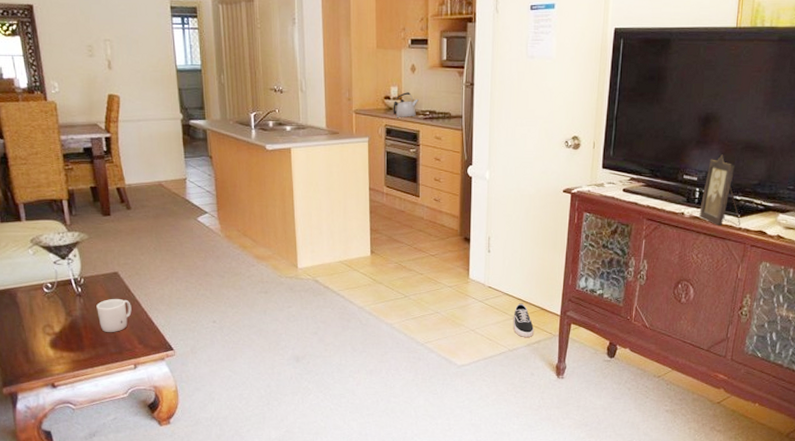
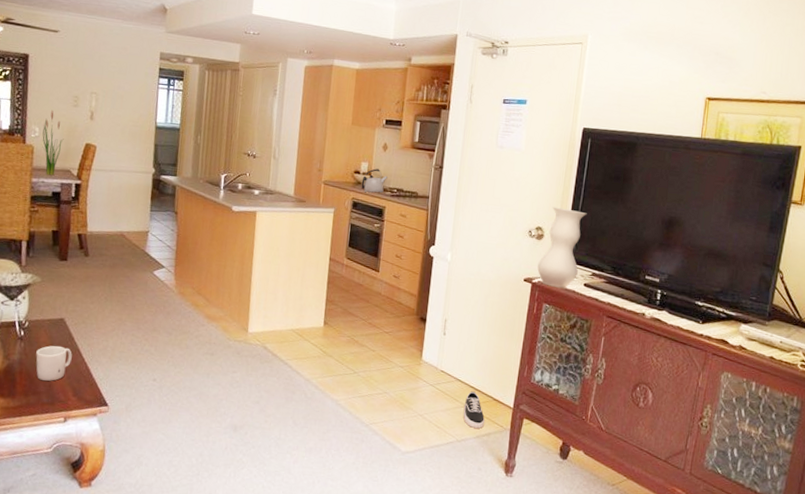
plant: none [62,62,85,131] -> present [42,110,64,176]
vase: none [576,114,623,196] -> present [537,207,587,289]
photo frame: present [699,154,741,227] -> none [660,258,703,334]

